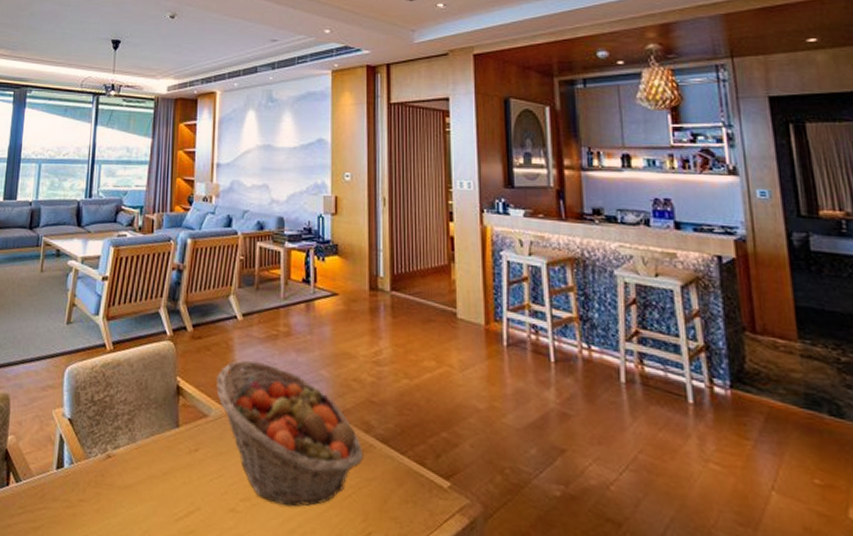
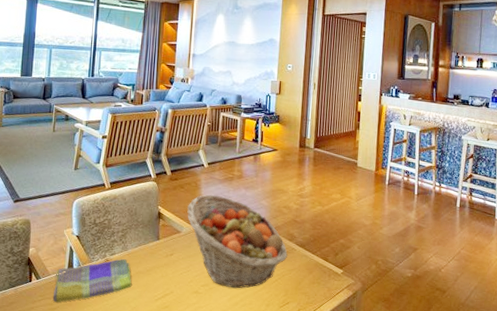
dish towel: none [36,455,143,518] -> present [52,259,132,302]

